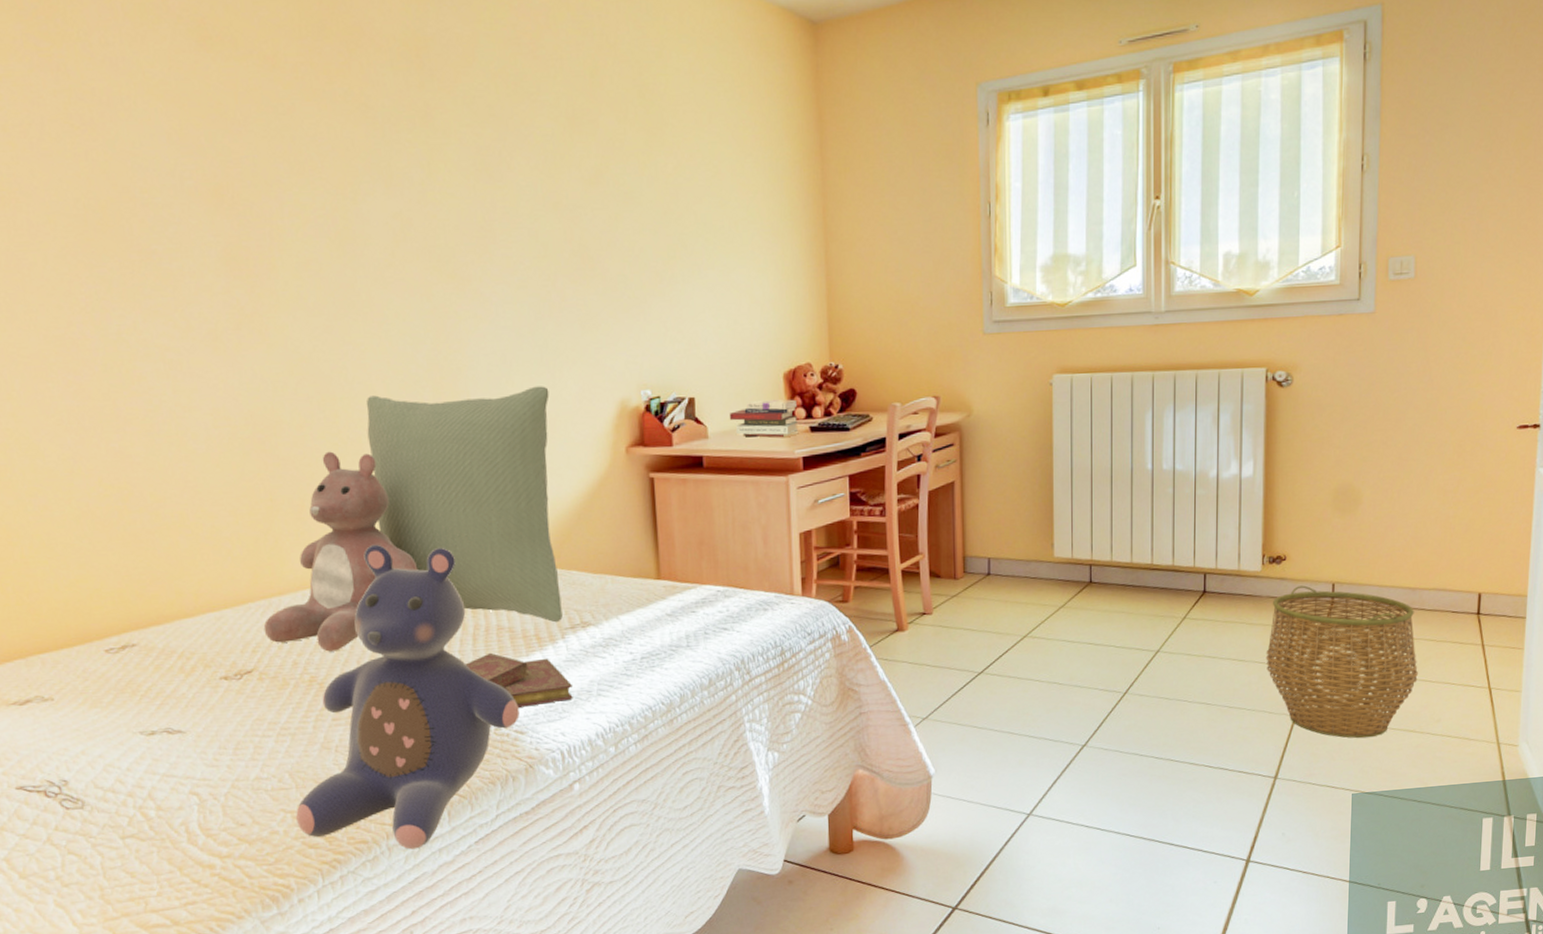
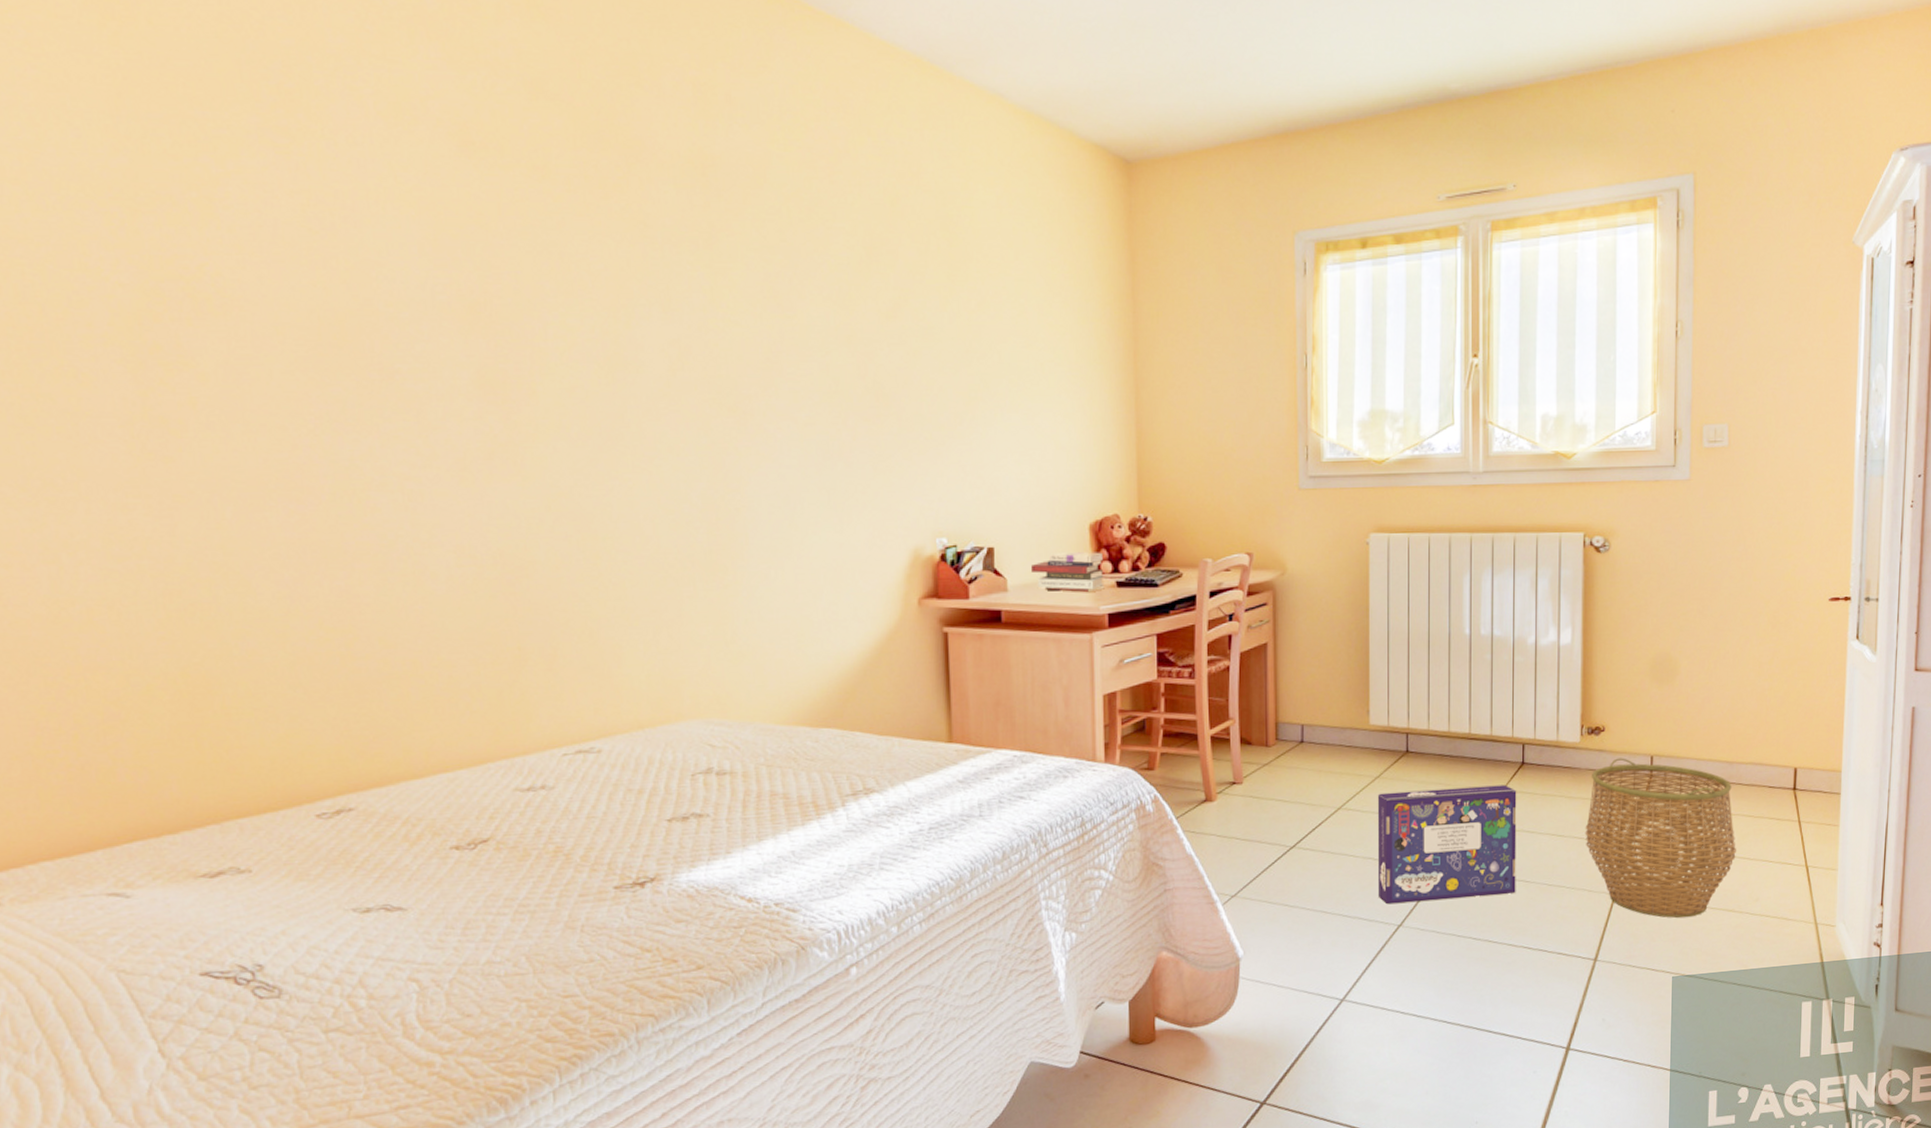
stuffed animal: present [263,451,418,652] -> none [504,596,684,819]
teddy bear: present [295,544,520,850] -> none [531,699,792,1043]
pillow: present [366,386,563,623] -> none [631,530,843,789]
book: present [465,652,573,708] -> none [732,821,853,883]
toy box: none [1061,612,1198,725] -> present [1377,784,1517,903]

